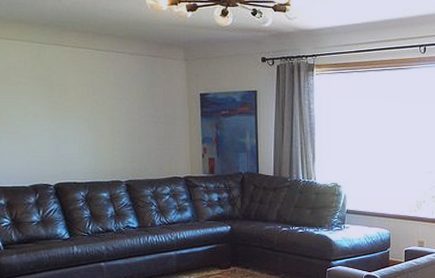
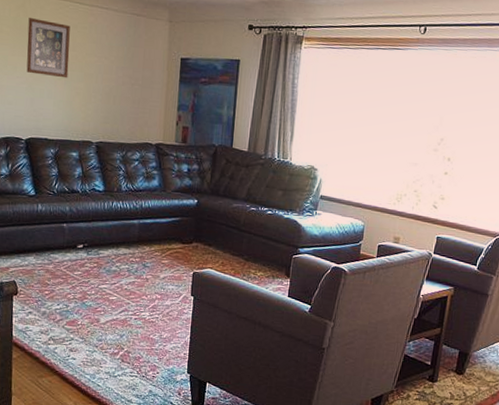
wall art: none [45,66,91,123] -> present [26,17,70,79]

